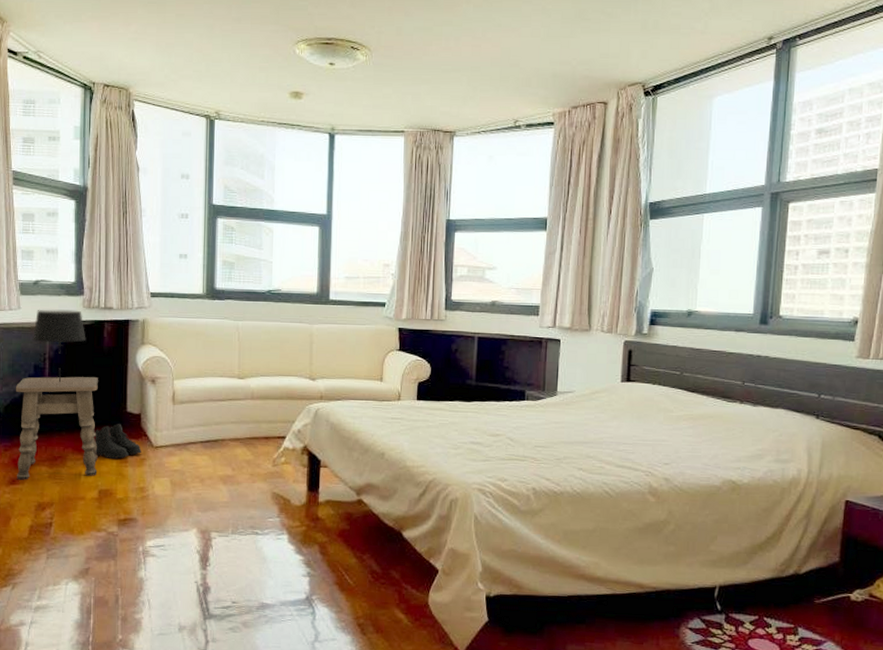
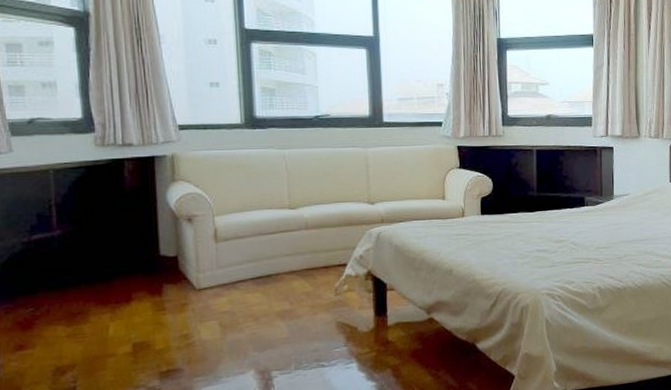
side table: present [15,376,98,480] -> none [13,221,129,344]
table lamp: present [33,309,86,383] -> none [32,149,102,231]
boots: present [94,424,141,460] -> none [121,269,182,309]

